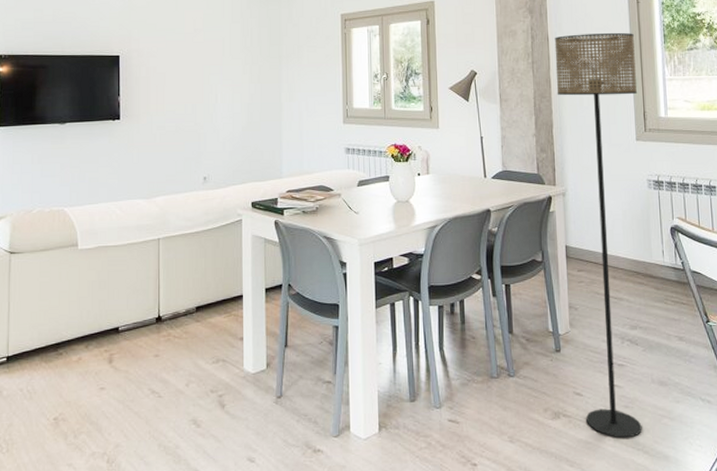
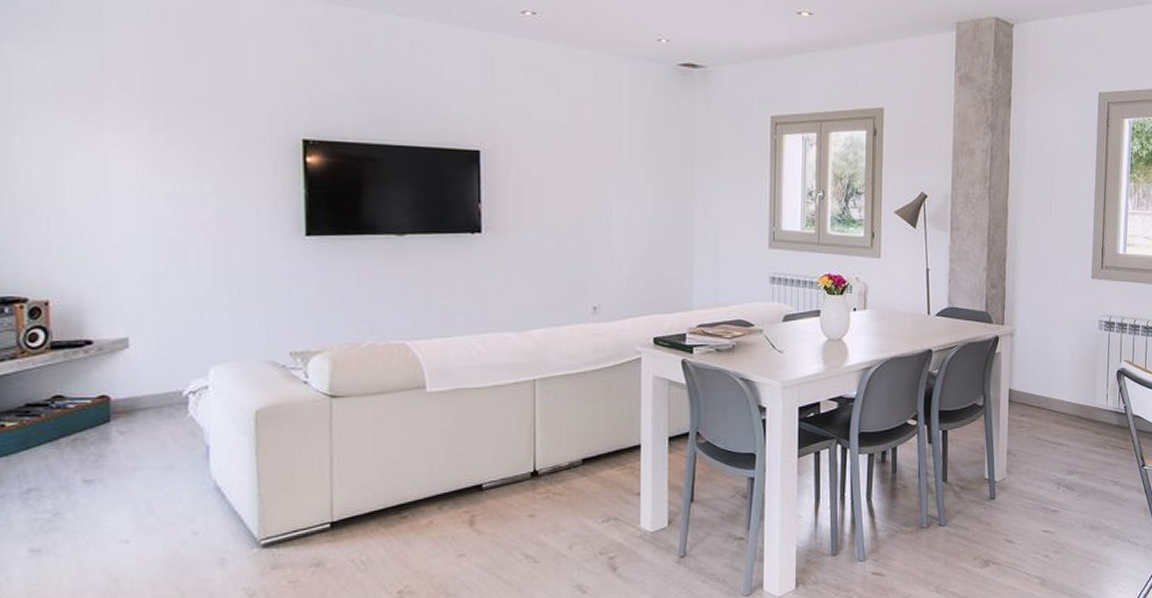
floor lamp: present [554,32,642,438] -> none [1013,157,1100,583]

